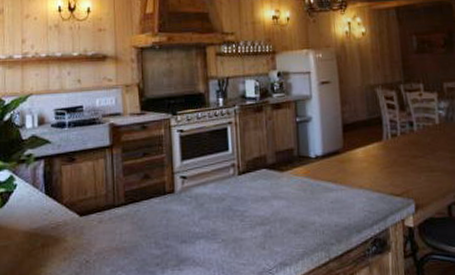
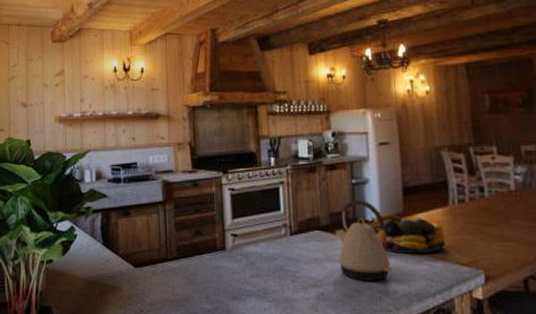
kettle: none [281,137,333,217] -> present [335,199,392,281]
fruit bowl: none [309,150,381,188] -> present [366,214,446,254]

